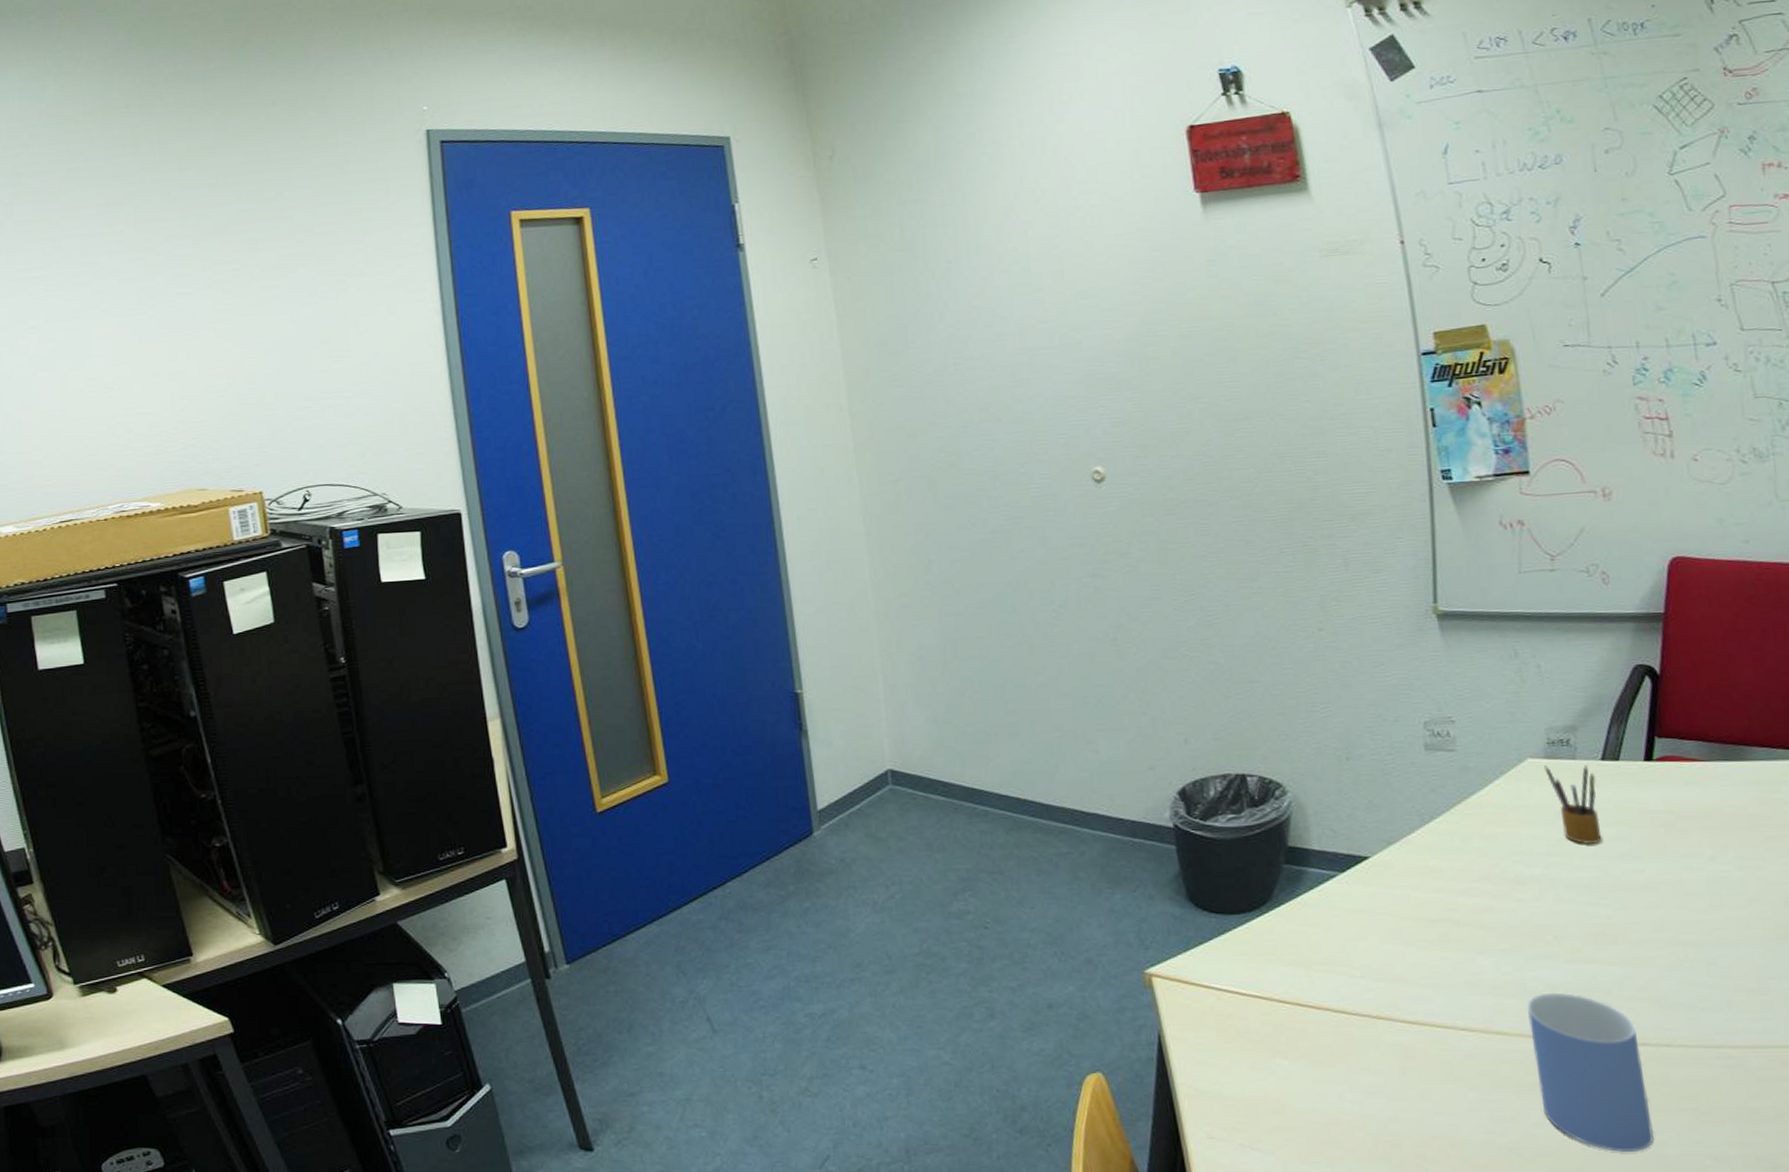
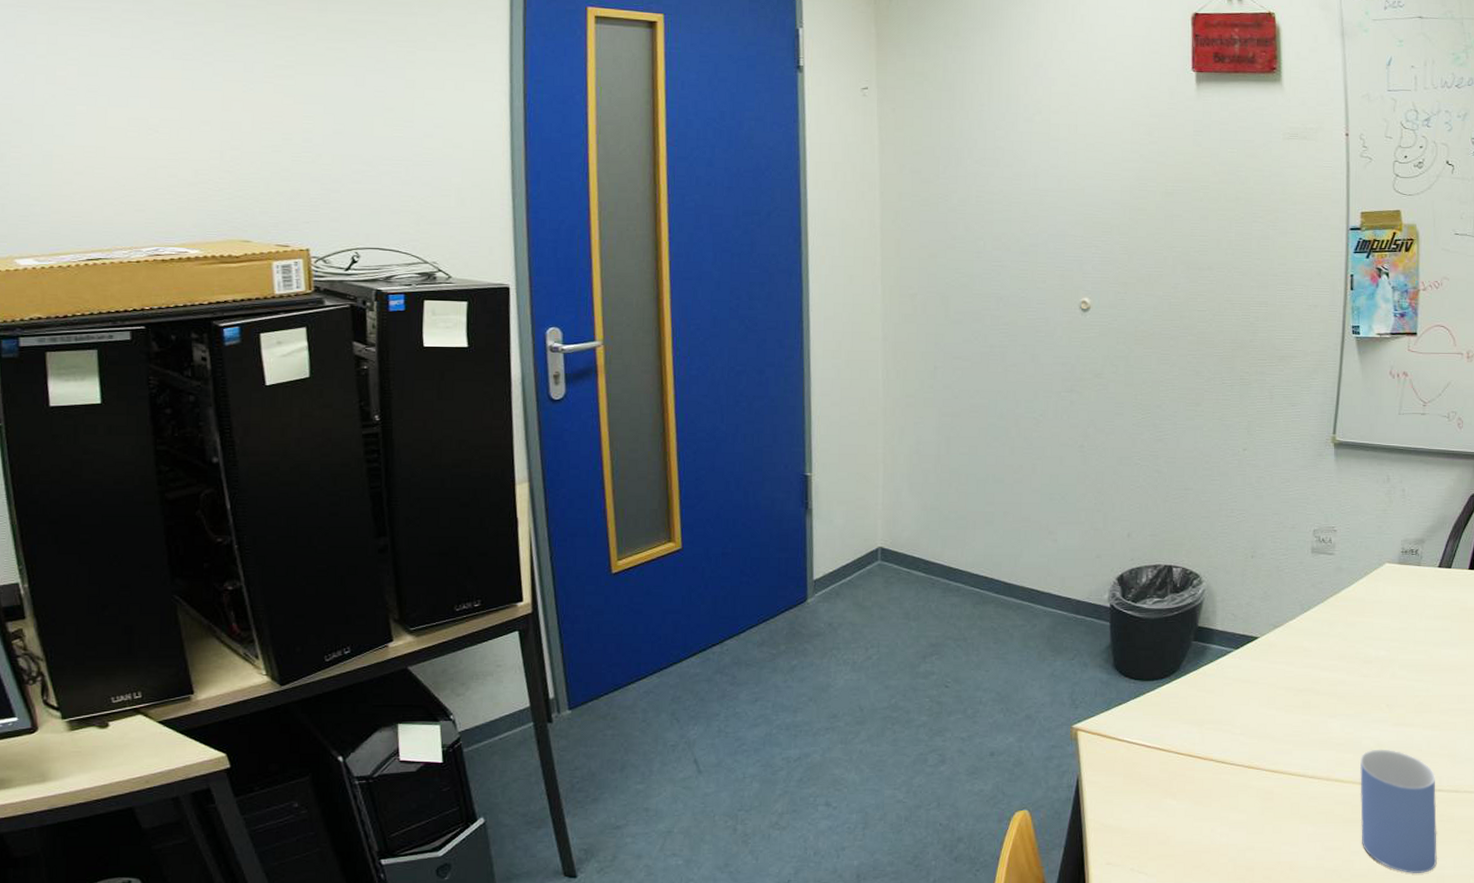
pencil box: present [1544,765,1602,844] -> none [1397,570,1433,633]

